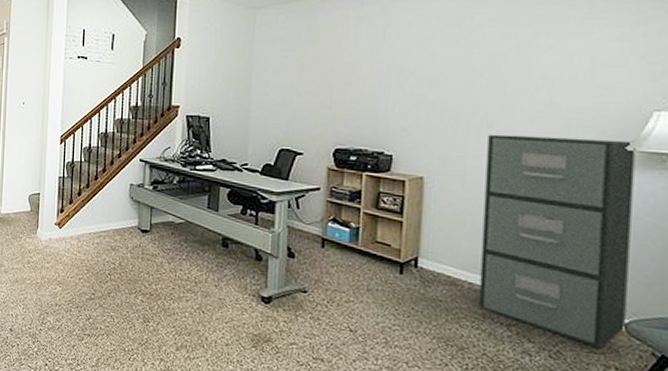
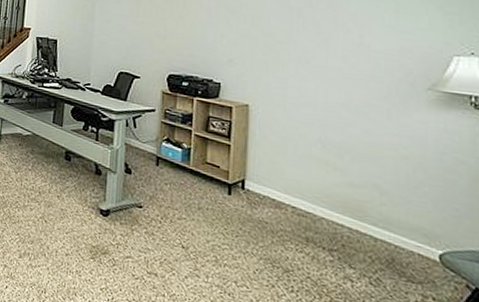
filing cabinet: present [478,134,636,349] -> none [302,68,439,278]

